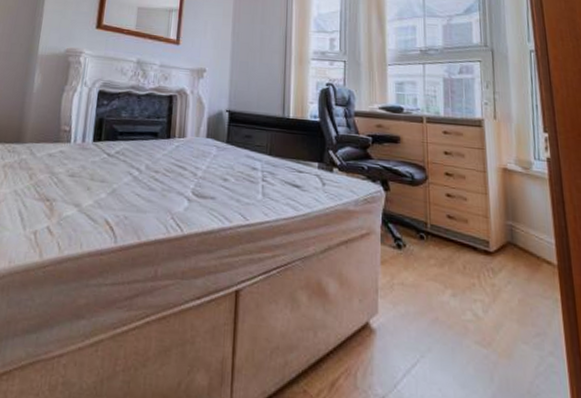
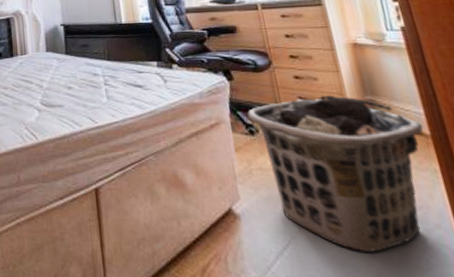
clothes hamper: none [398,215,552,376] -> present [247,94,424,254]

